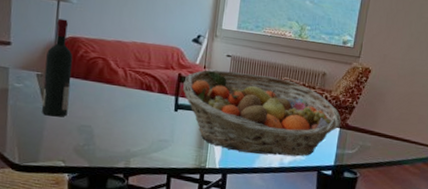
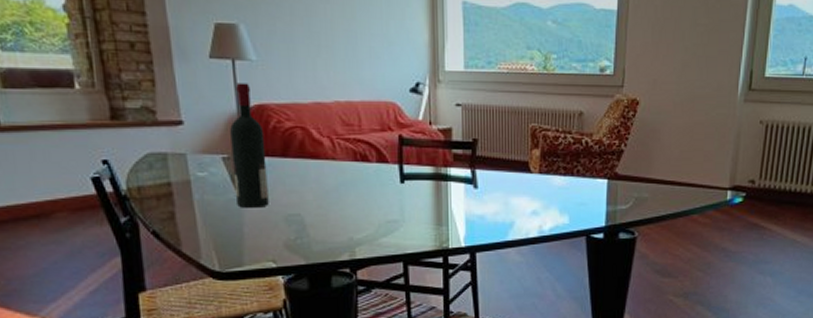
fruit basket: present [183,69,341,156] -> none [407,124,608,223]

